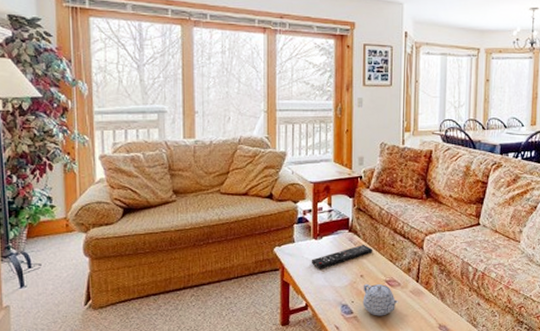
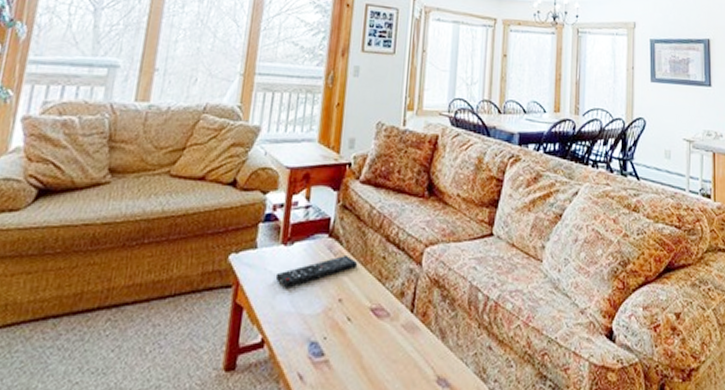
teapot: present [362,283,398,316] -> none [338,311,385,361]

